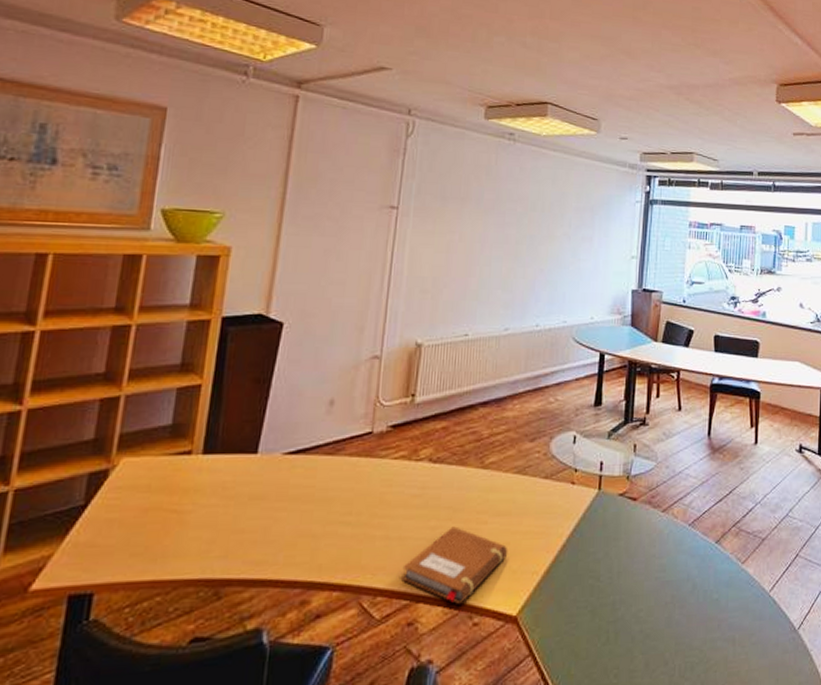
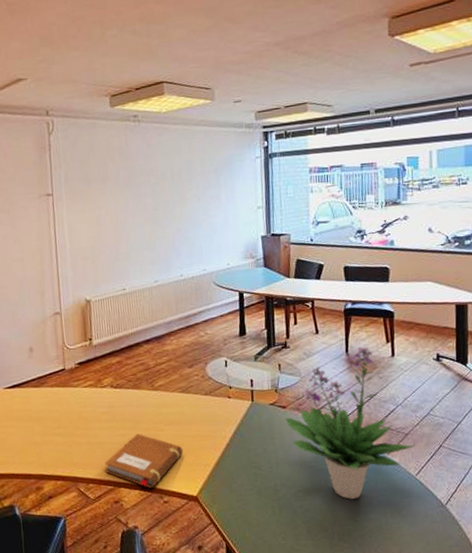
potted plant: none [634,429,771,622] -> present [285,346,415,499]

